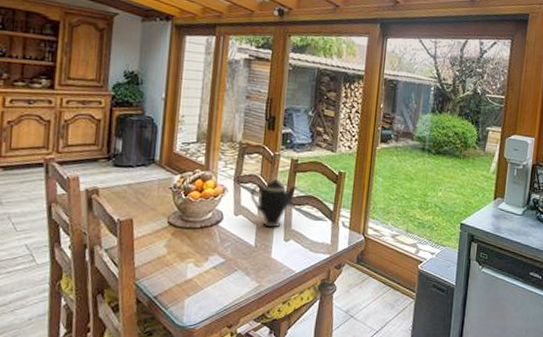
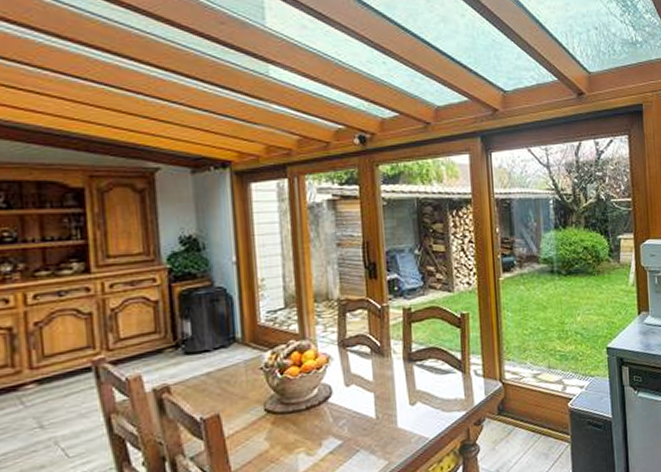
teapot: present [251,177,298,228] -> none [361,332,415,394]

